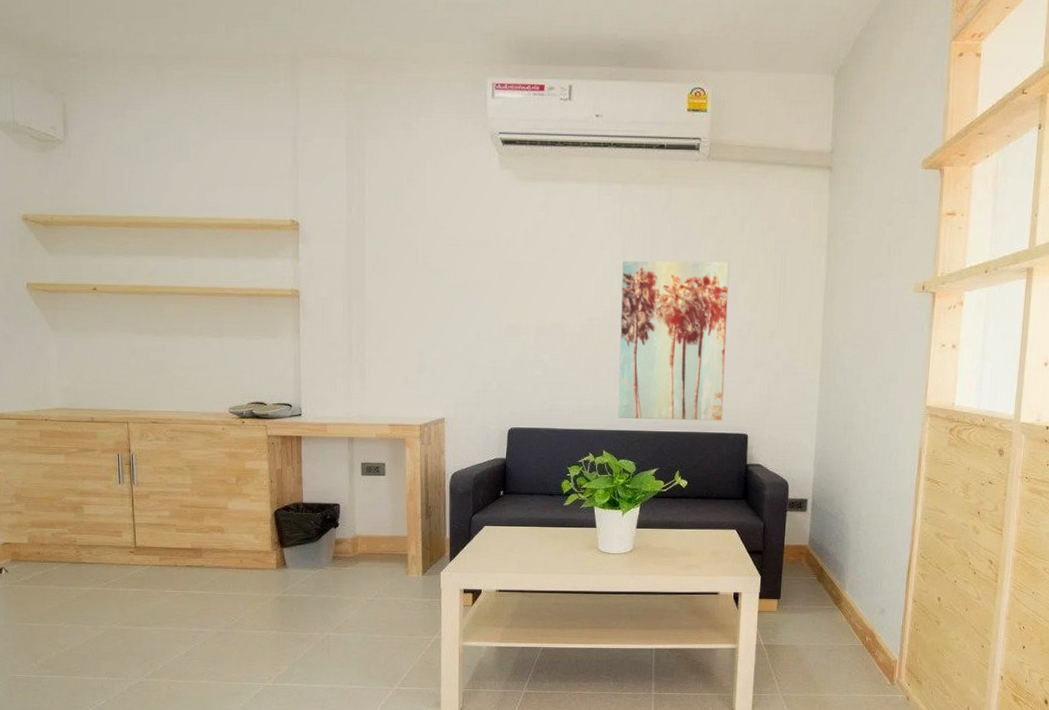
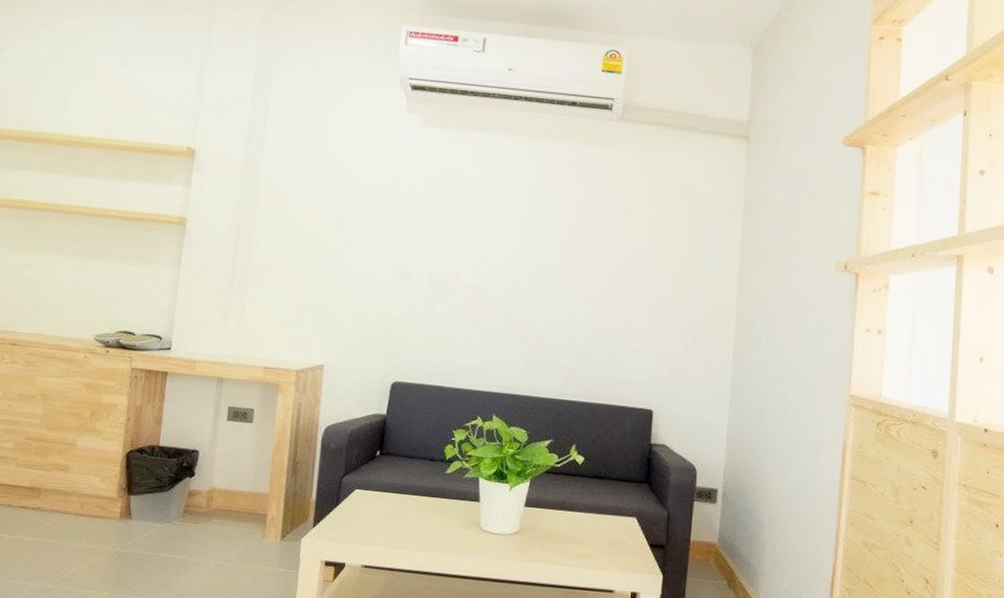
wall art: present [618,260,730,421] -> none [511,214,640,393]

